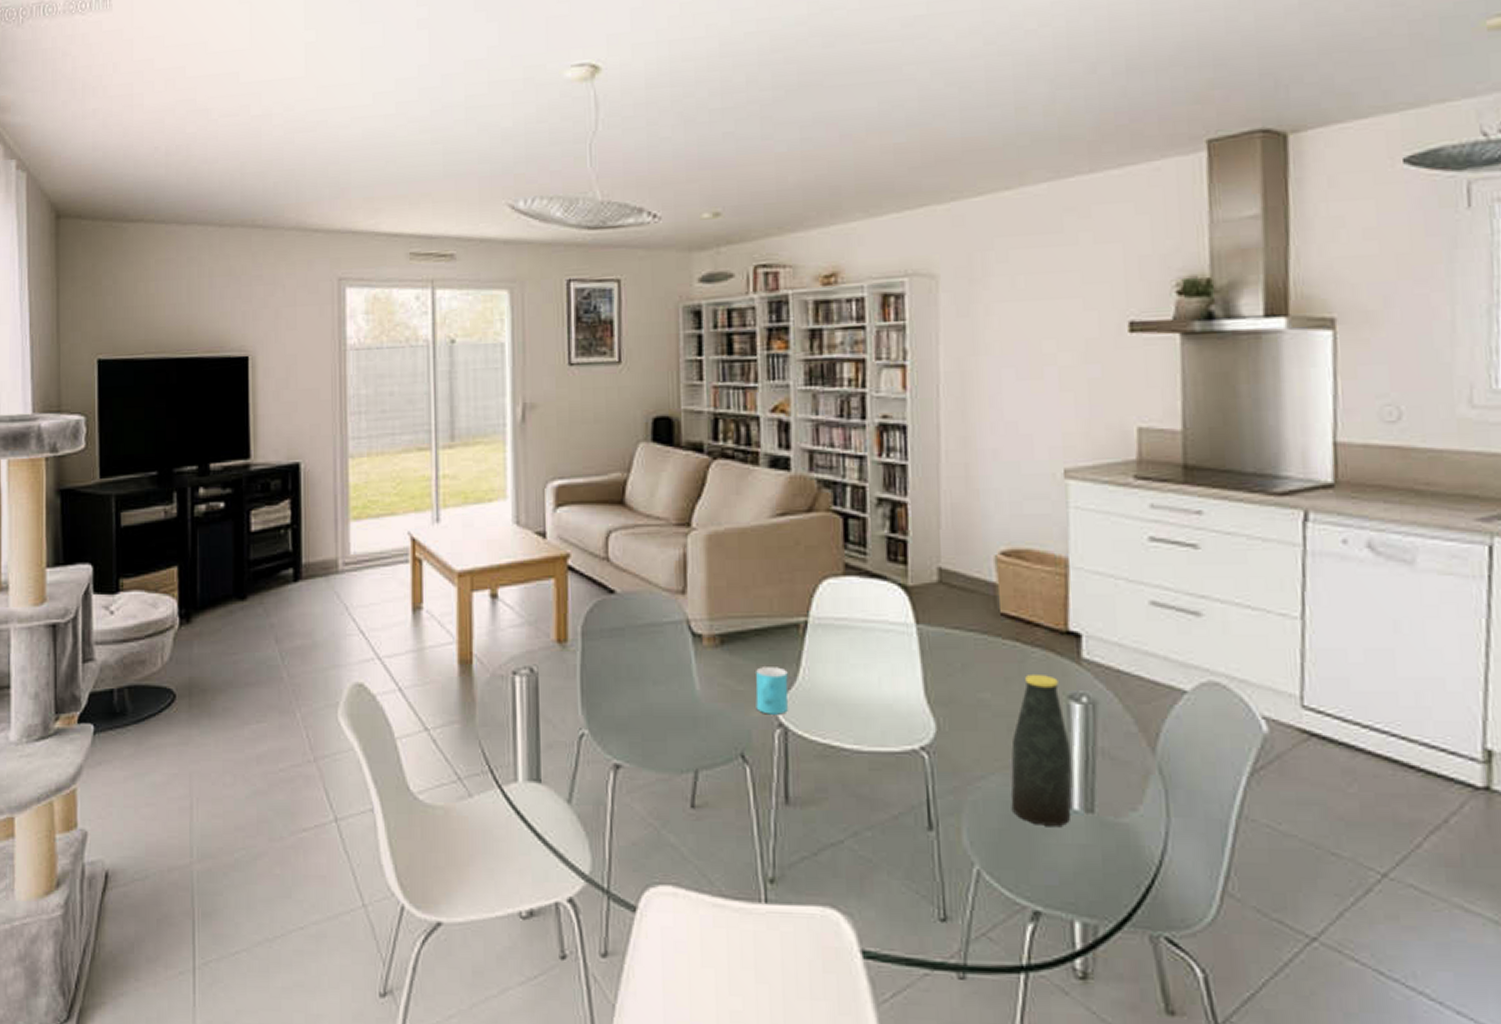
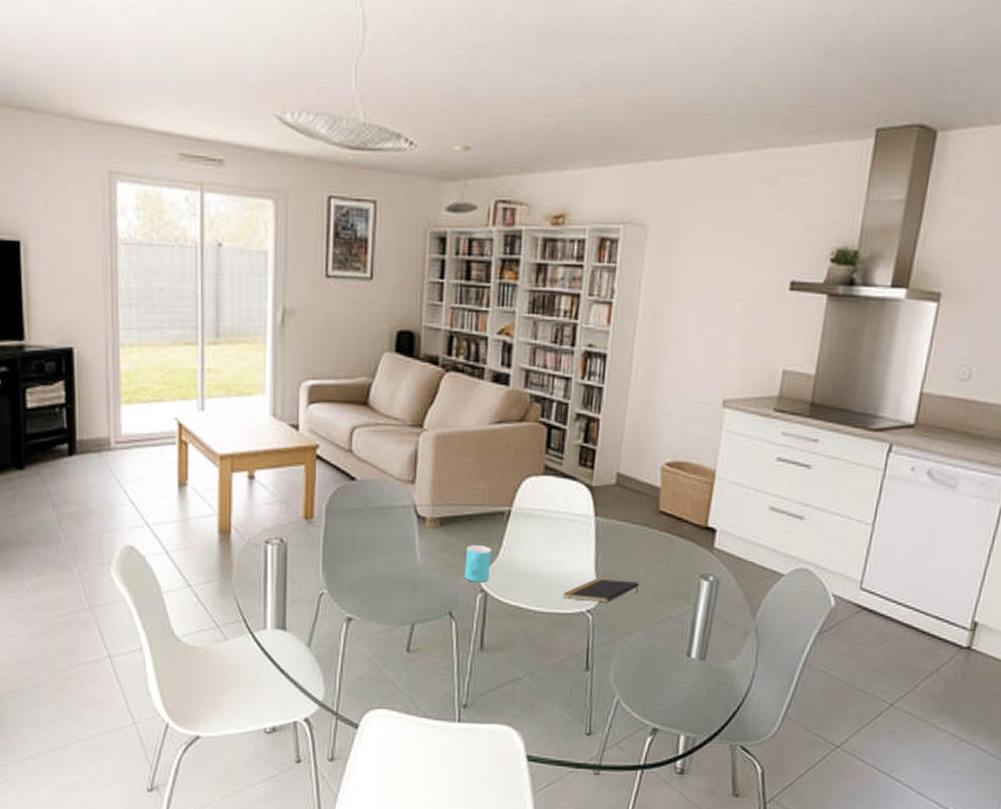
notepad: none [887,705,987,736] -> present [563,579,639,603]
bottle: present [1011,675,1072,826] -> none [647,559,696,669]

